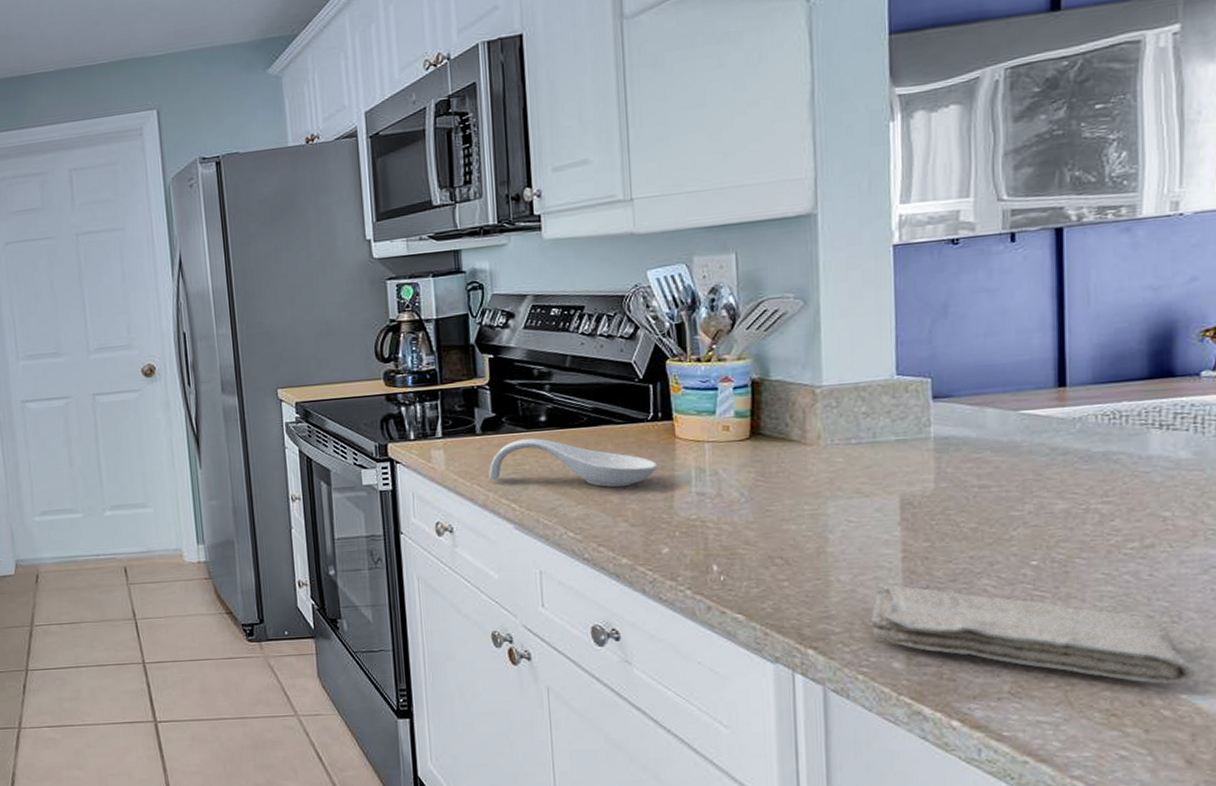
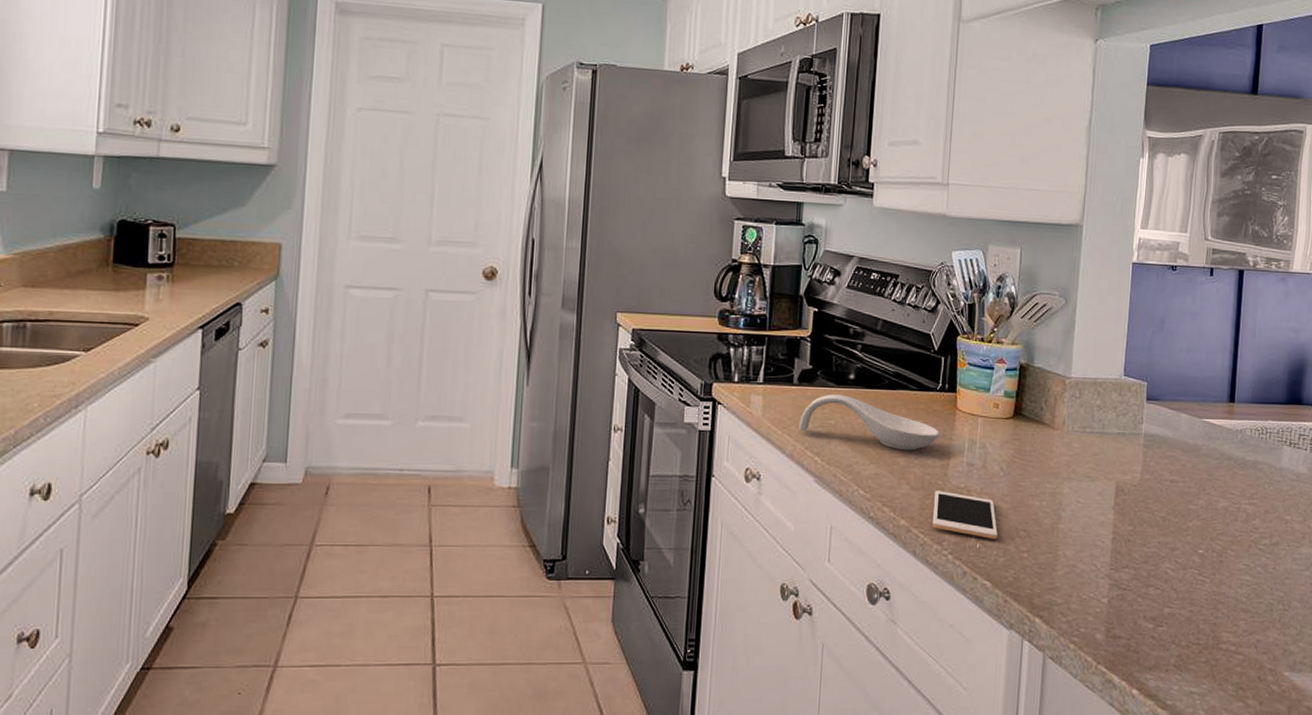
cell phone: none [660,524,746,570] -> present [932,490,998,539]
washcloth: present [871,585,1195,685] -> none [1084,564,1295,664]

